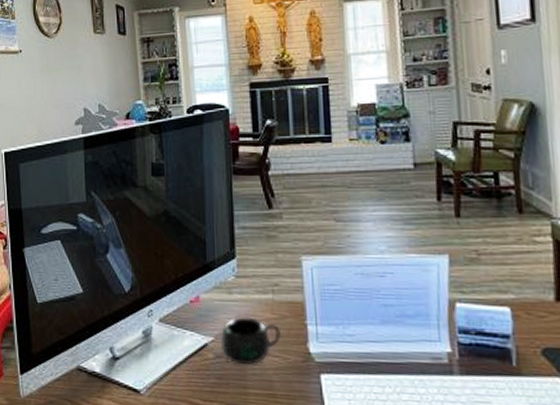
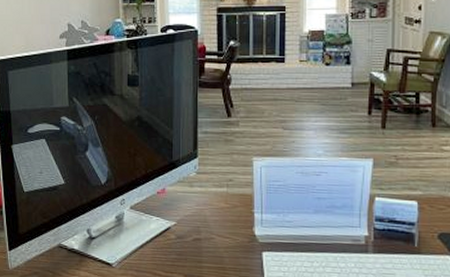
mug: present [220,317,281,365] -> none [181,206,232,245]

